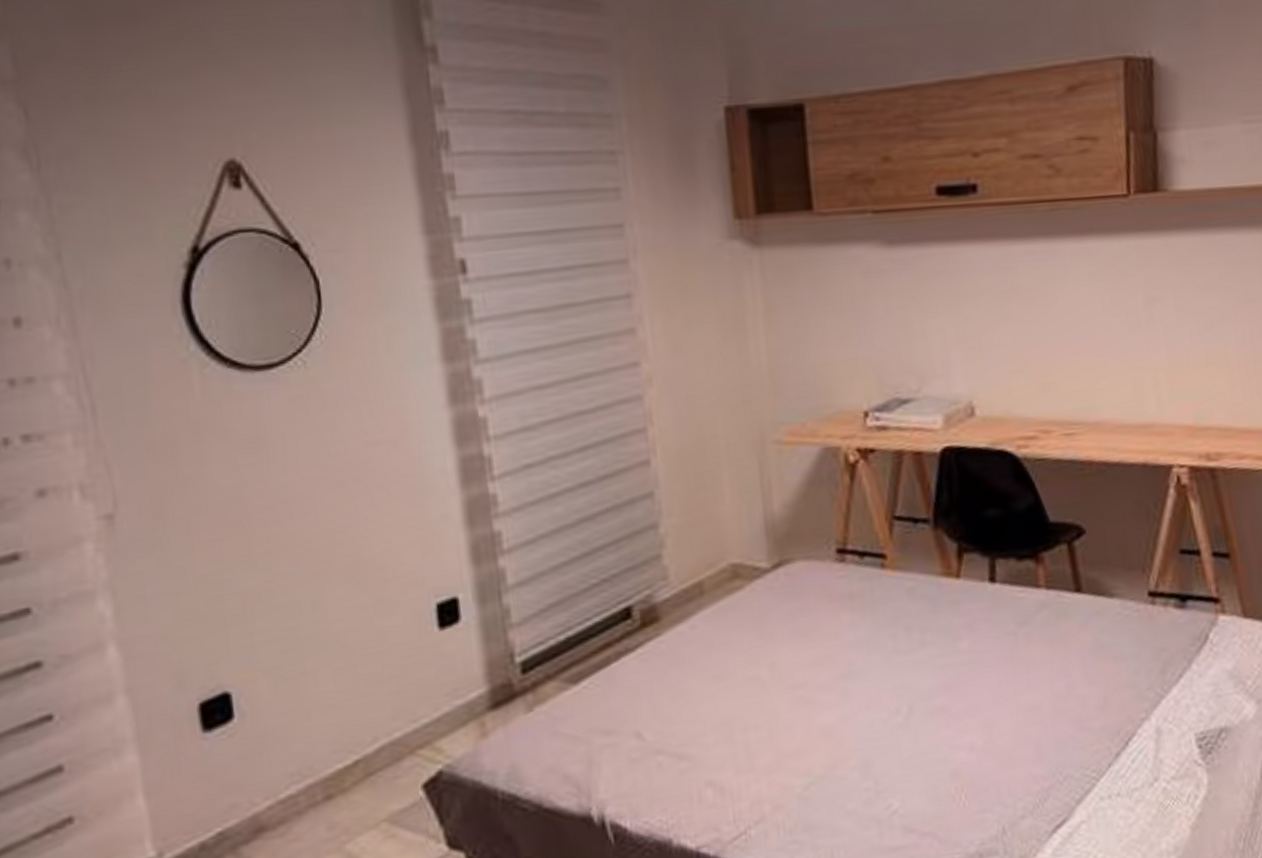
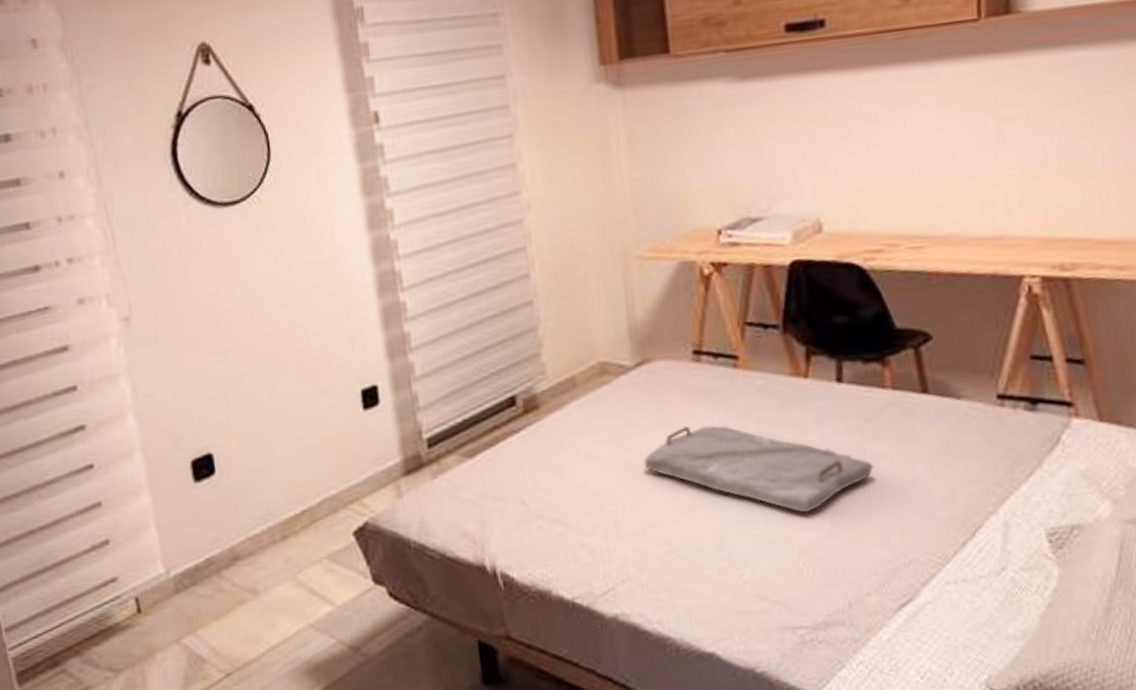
serving tray: none [781,634,1028,730] -> present [643,425,874,513]

